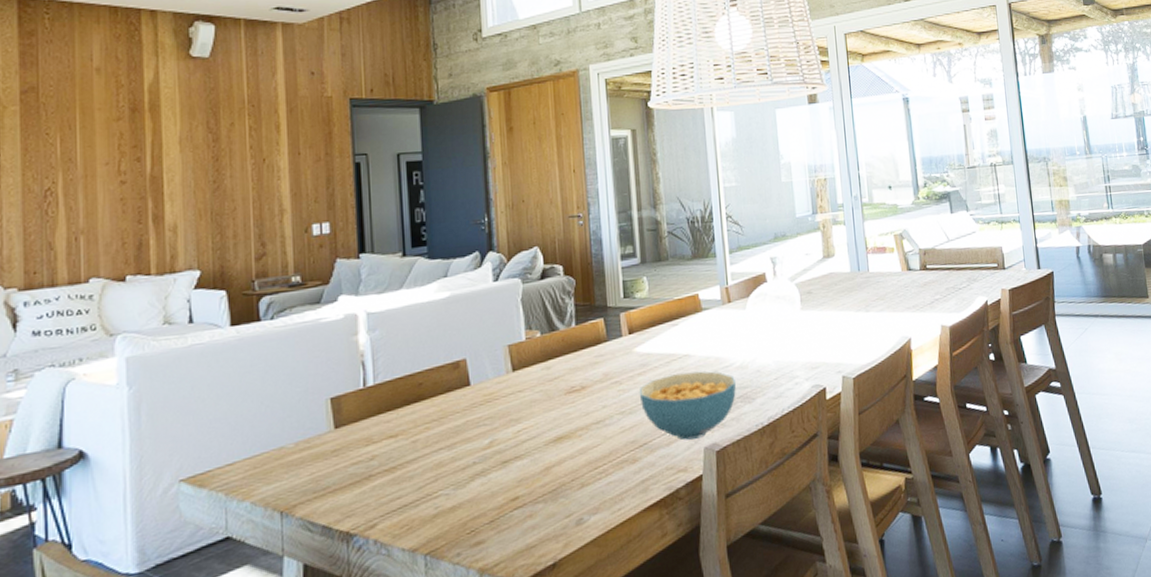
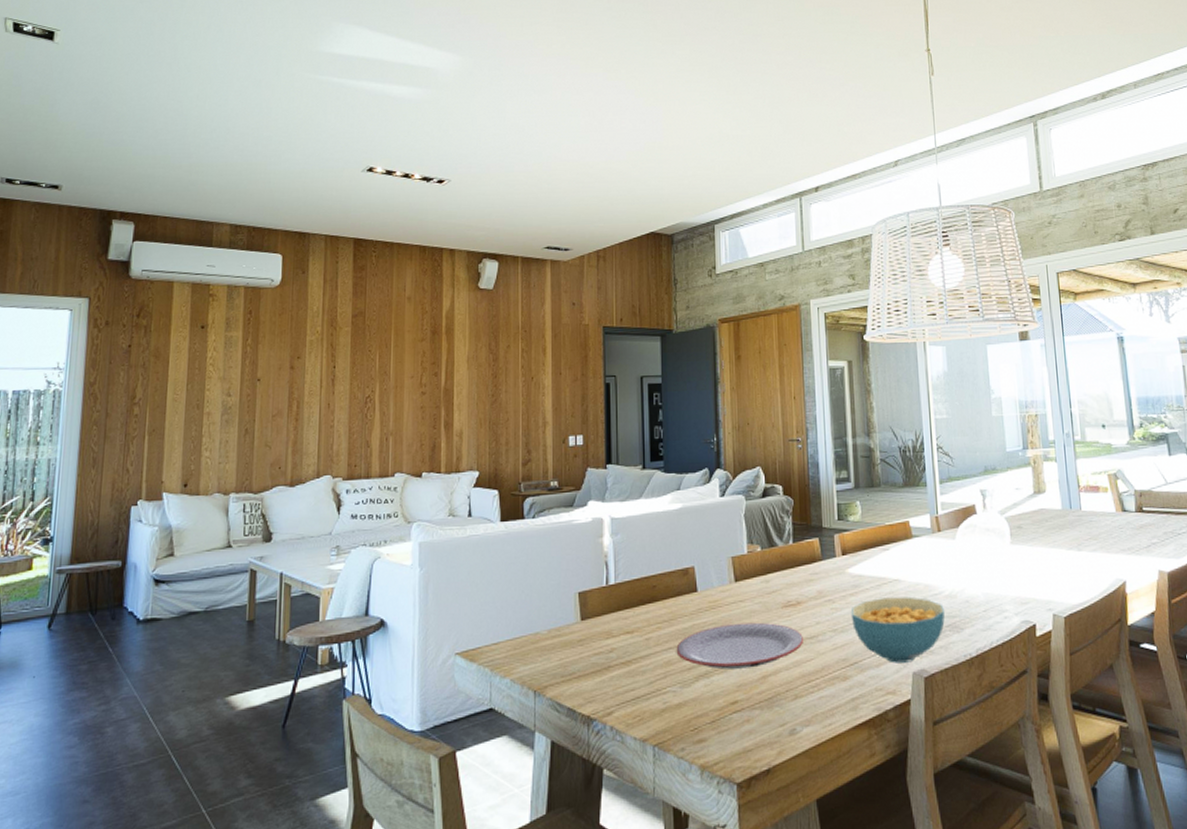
plate: none [448,411,589,466] -> present [676,622,803,670]

